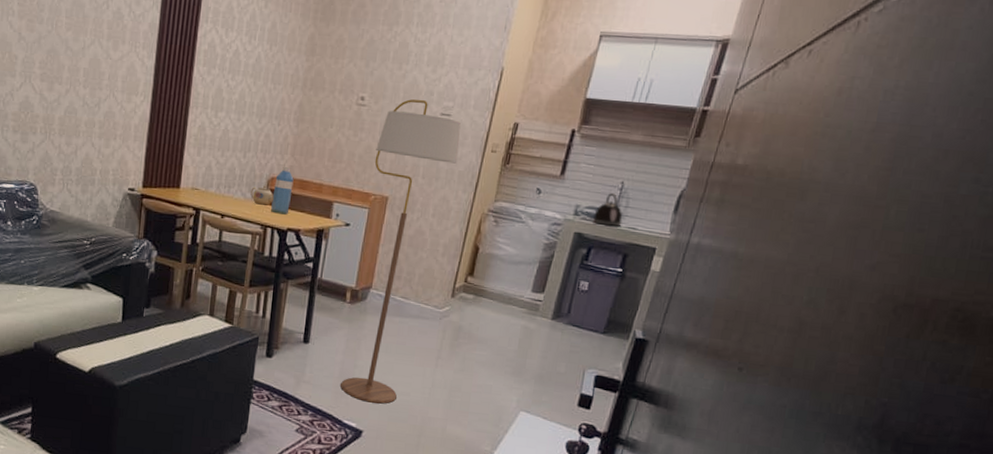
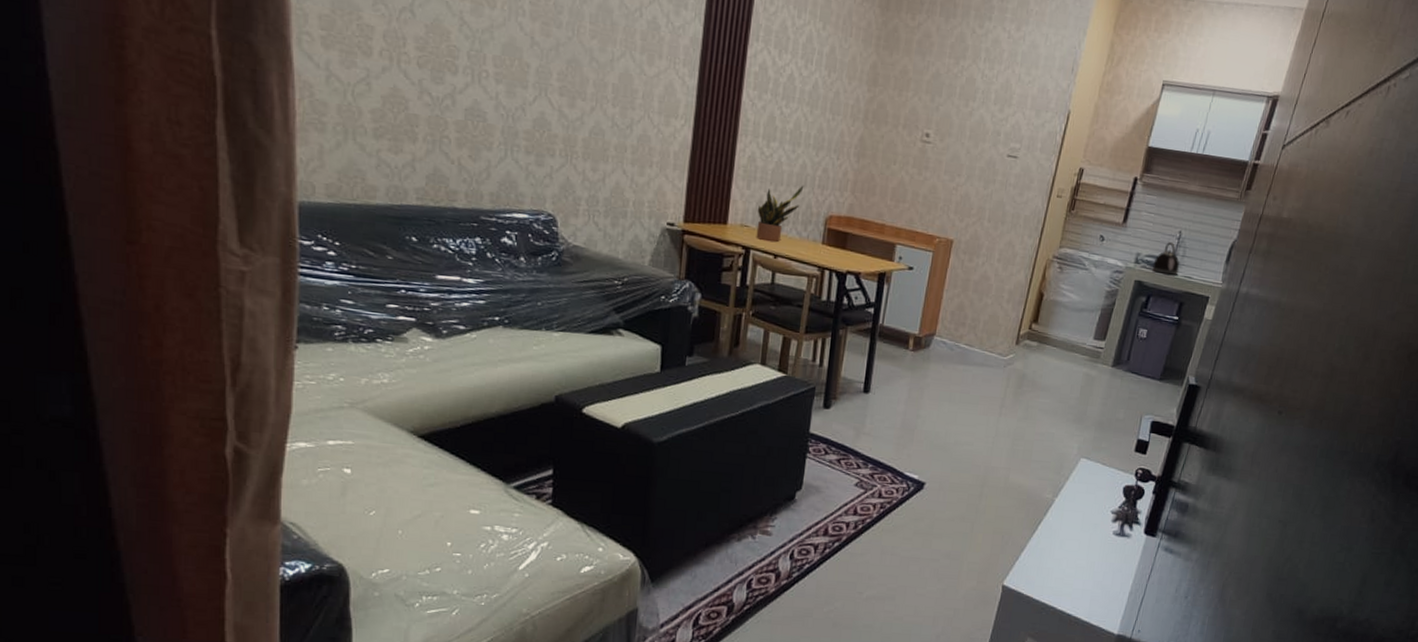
potted plant: none [205,150,249,204] -> present [756,185,804,243]
teapot: present [250,185,274,207] -> none [806,224,832,247]
water bottle: present [271,167,294,215] -> none [829,205,854,256]
floor lamp: present [340,99,461,404] -> none [902,138,1027,455]

